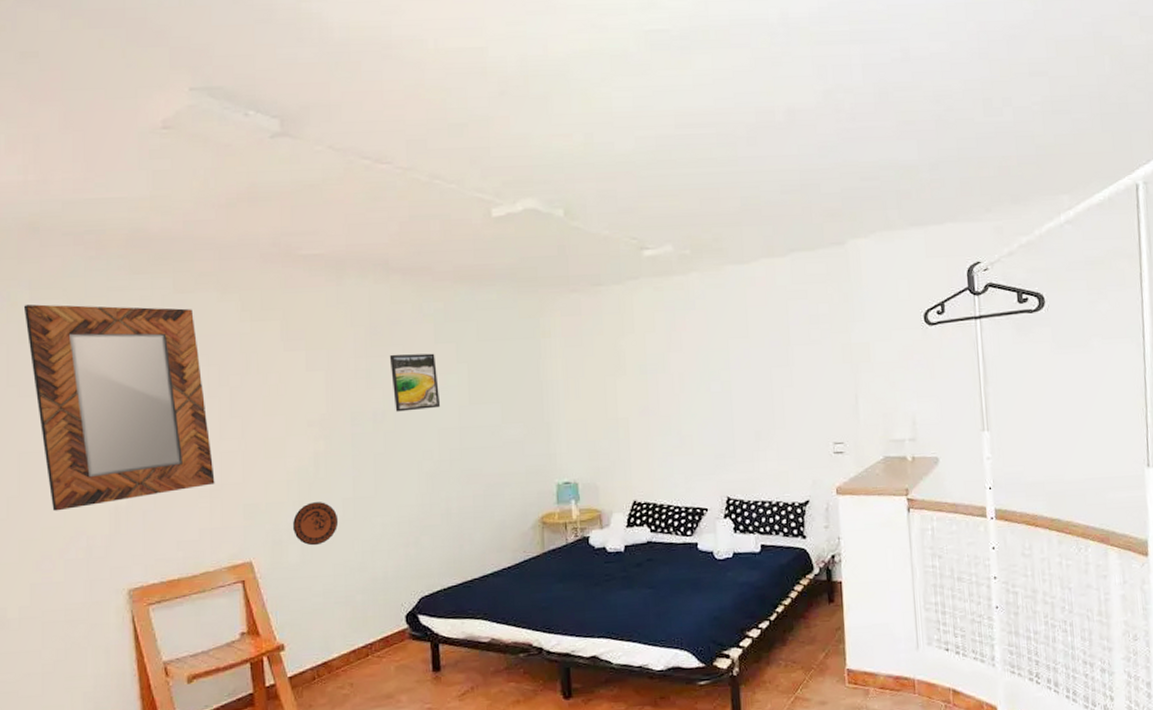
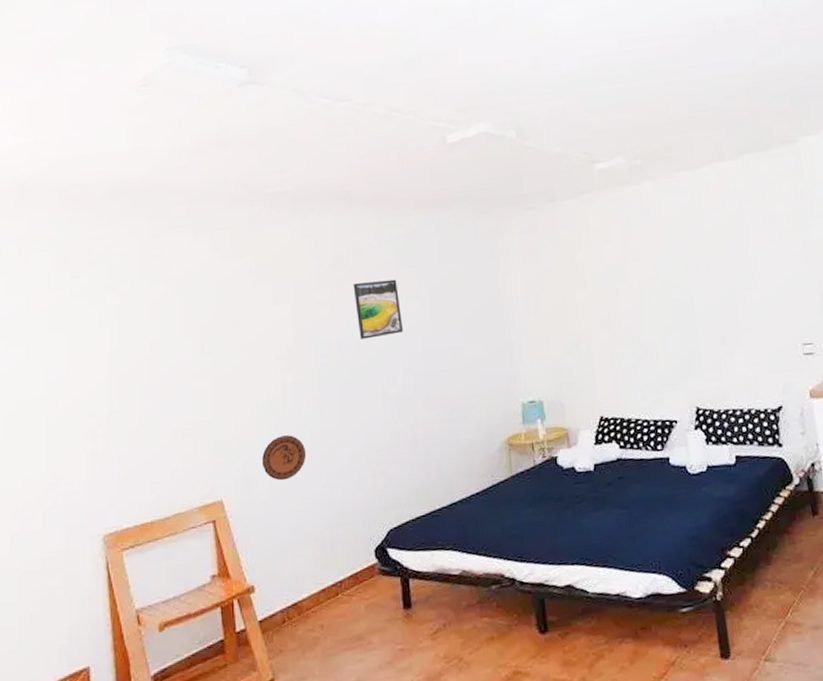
home mirror: present [23,304,215,511] -> none [13,252,187,459]

